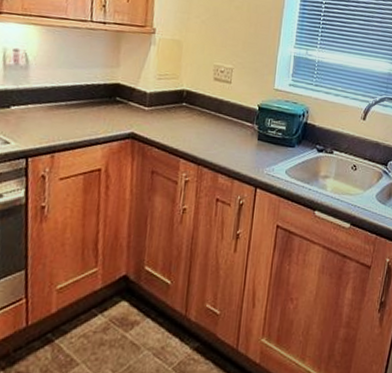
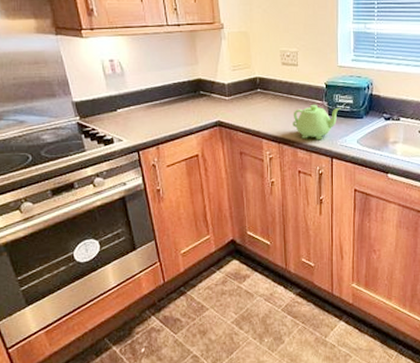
teapot: none [216,127,273,167] -> present [292,105,341,141]

